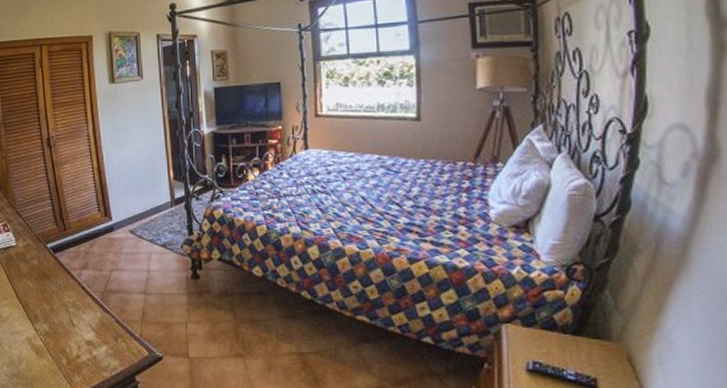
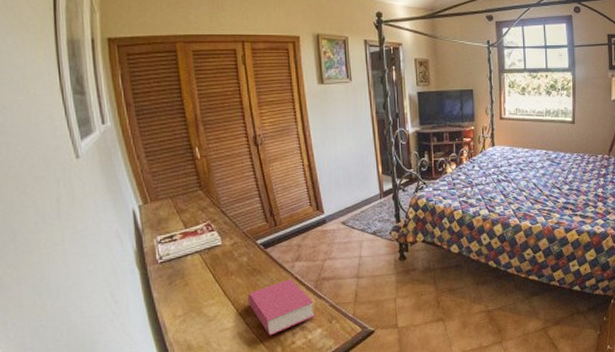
book: none [37,287,102,346] -> present [248,279,316,336]

